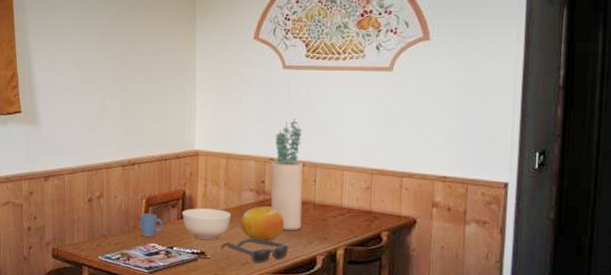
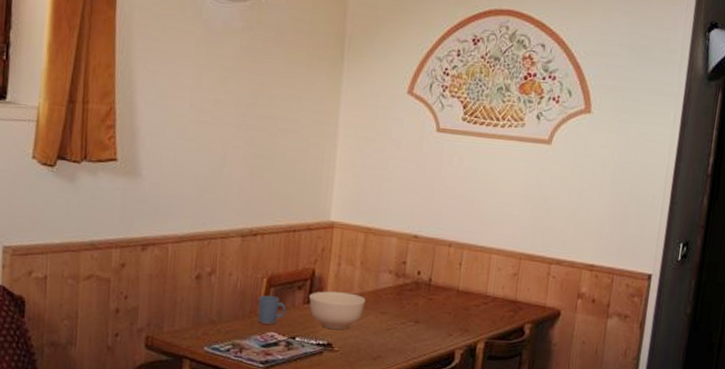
glasses: present [220,237,289,263] -> none [350,327,427,358]
fruit: present [241,206,285,241] -> none [375,291,424,332]
vase: present [270,118,303,231] -> none [411,190,452,321]

